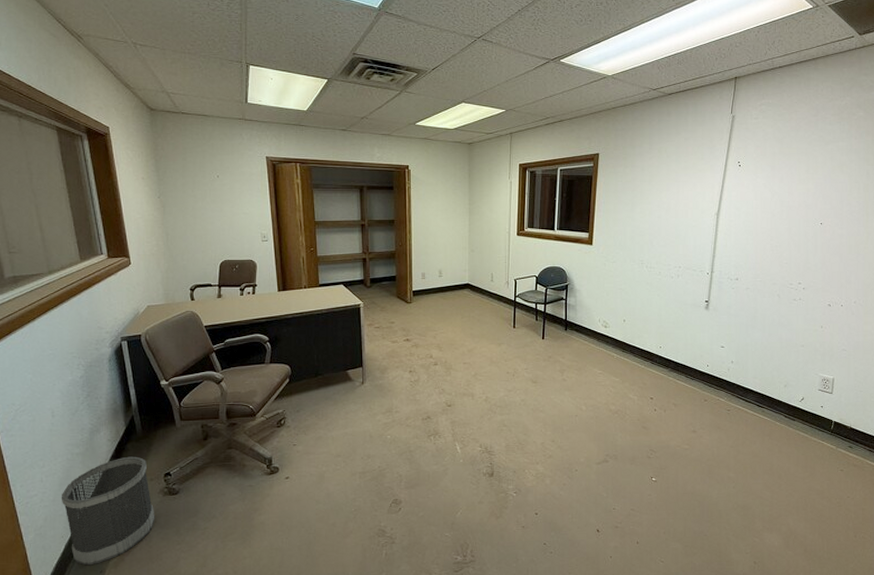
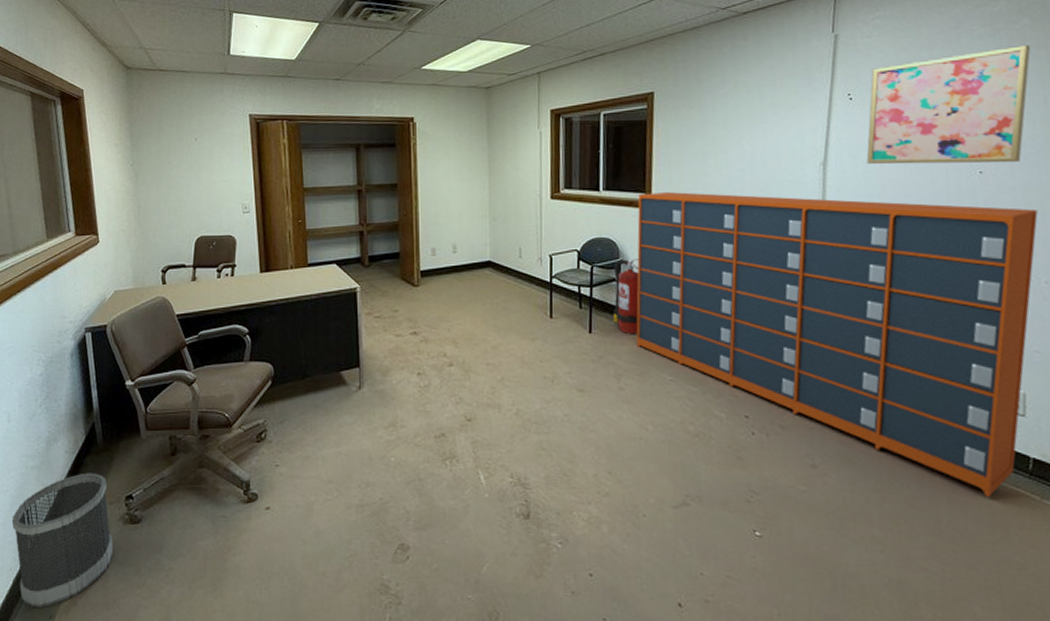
fire extinguisher: none [560,283,581,340] -> present [612,259,639,335]
storage cabinet: none [577,233,855,448] -> present [636,192,1038,497]
wall art: none [747,131,863,217] -> present [866,44,1031,165]

